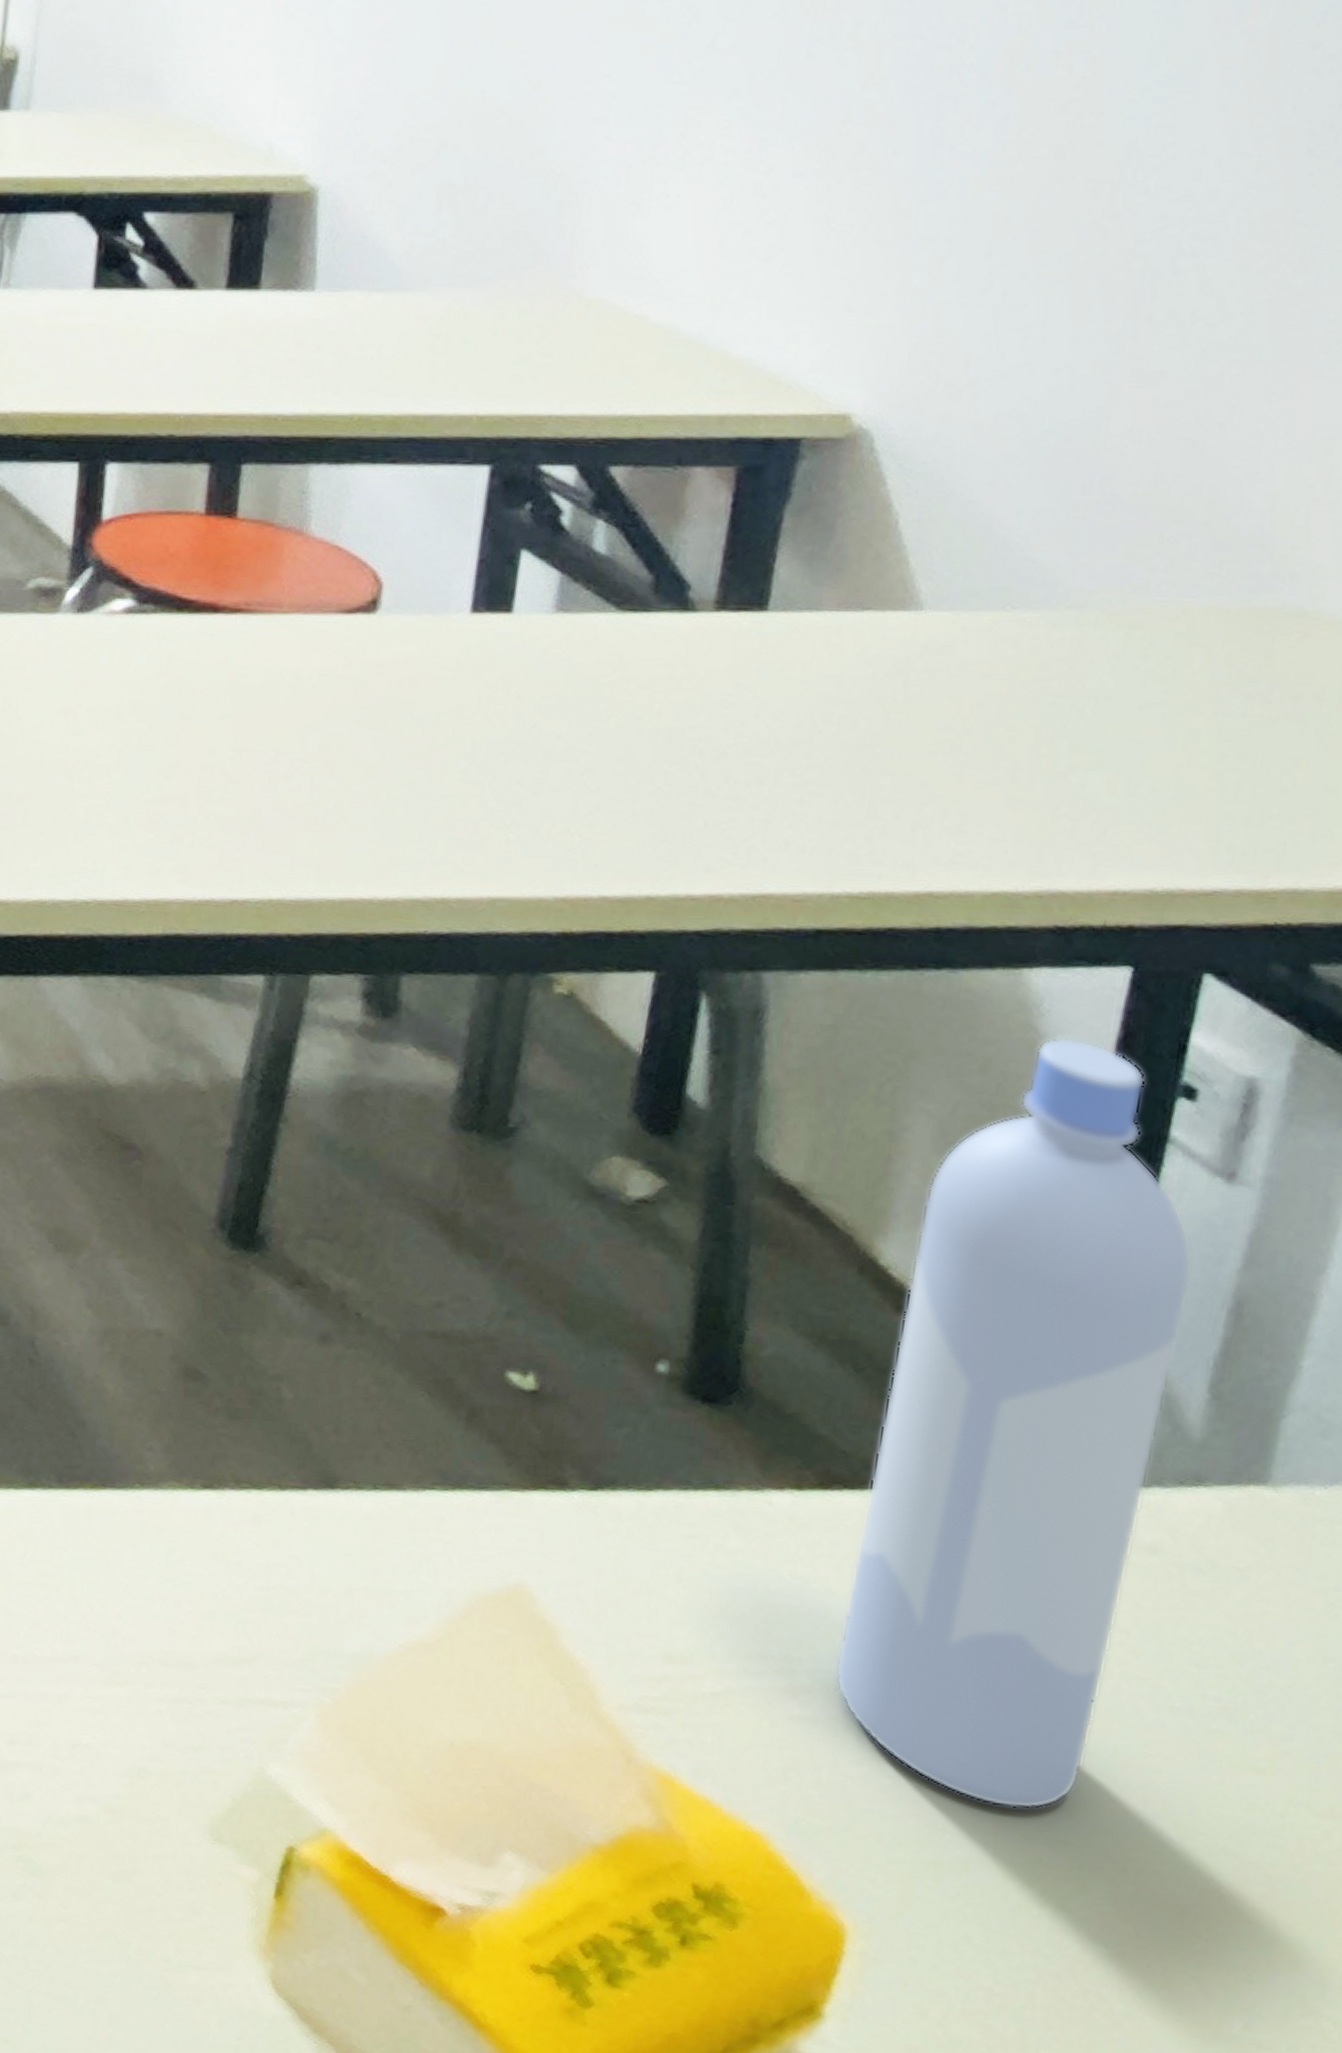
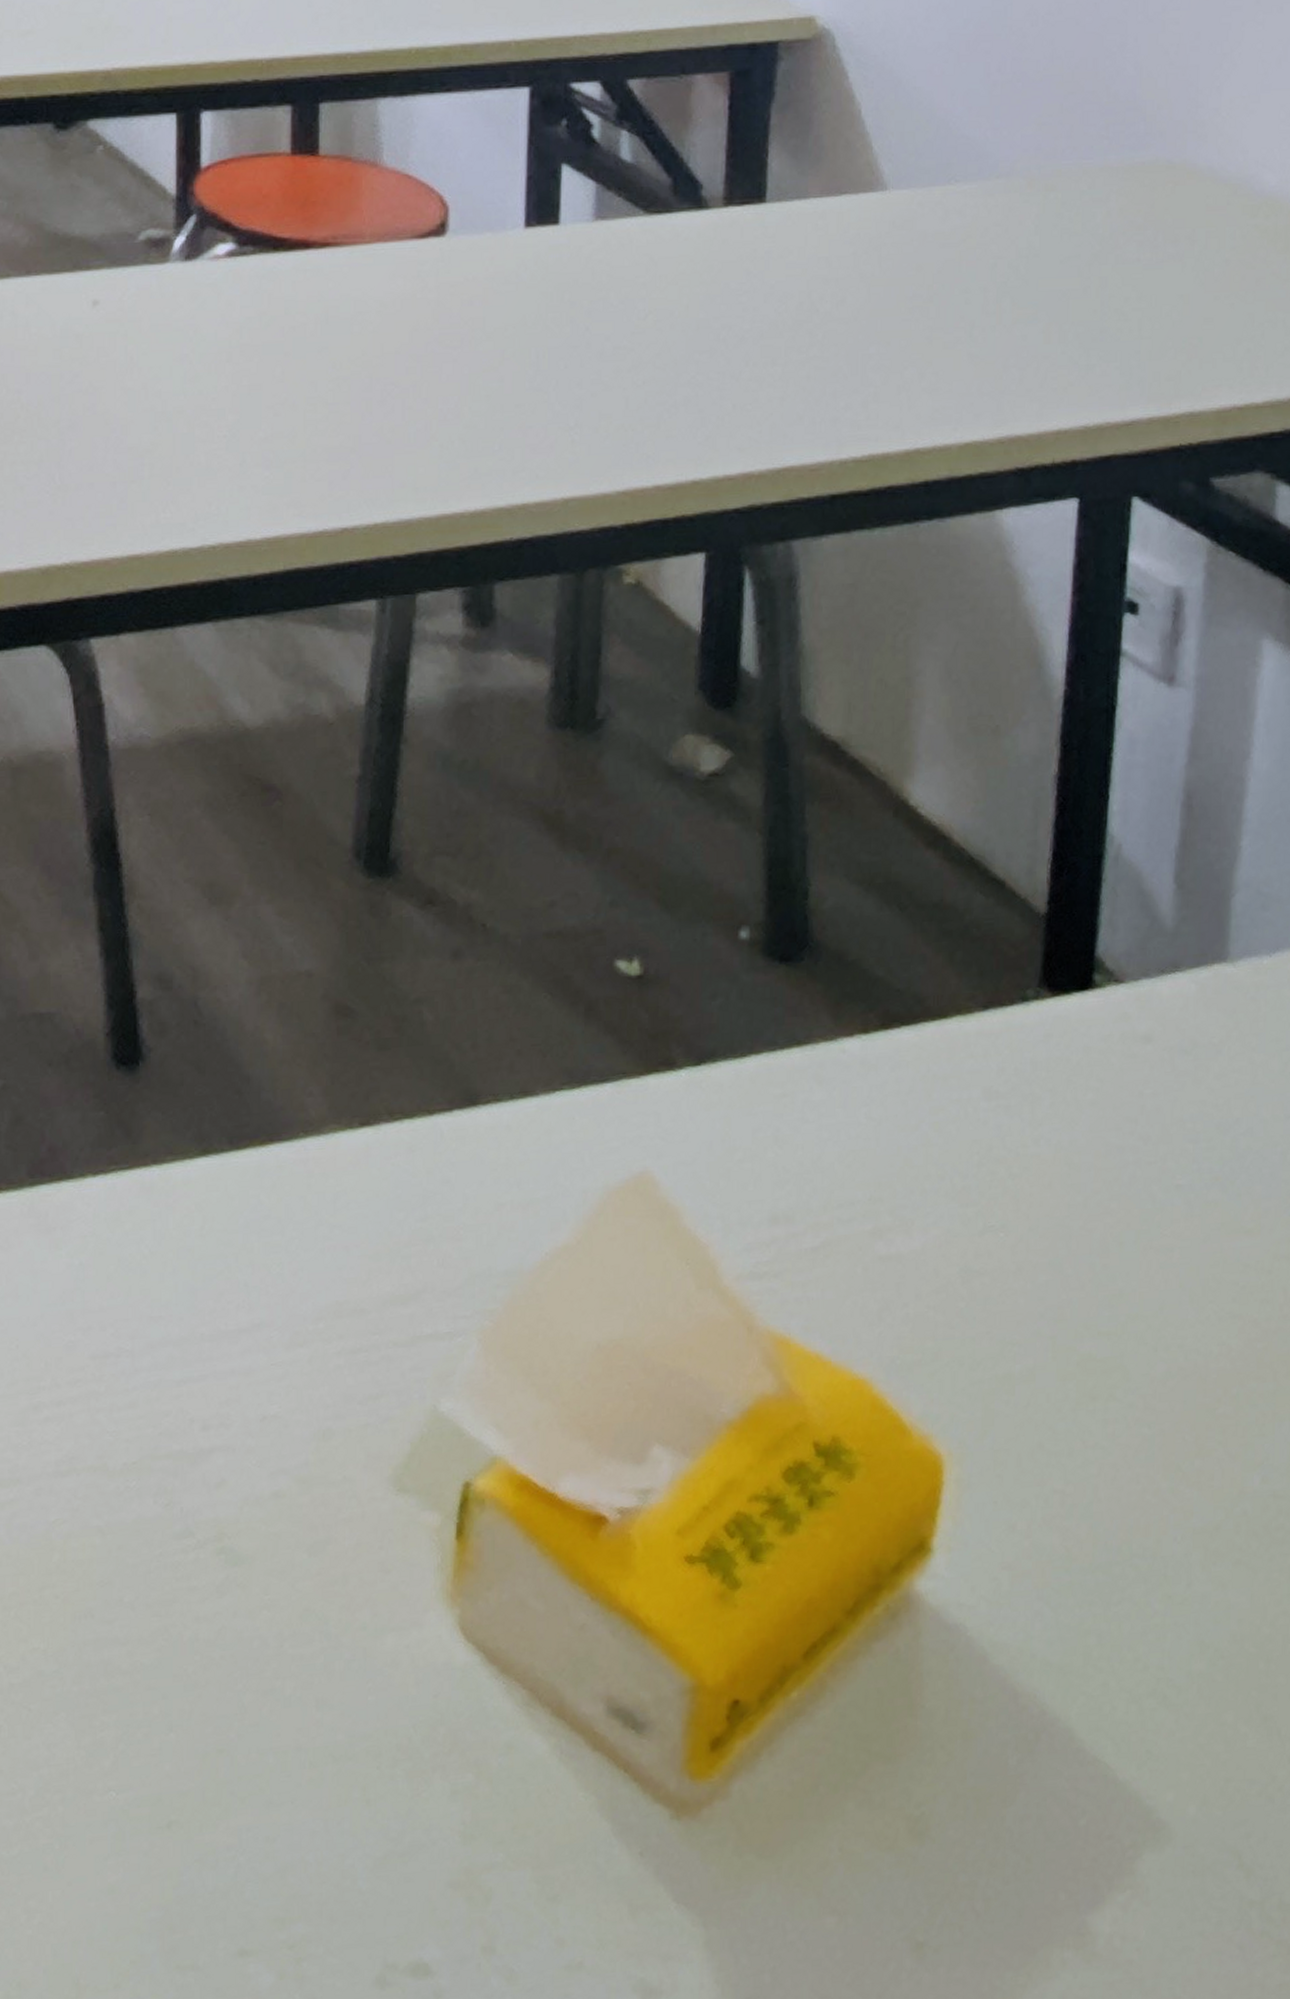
bottle: present [834,1037,1193,1810] -> none [910,569,1151,1310]

